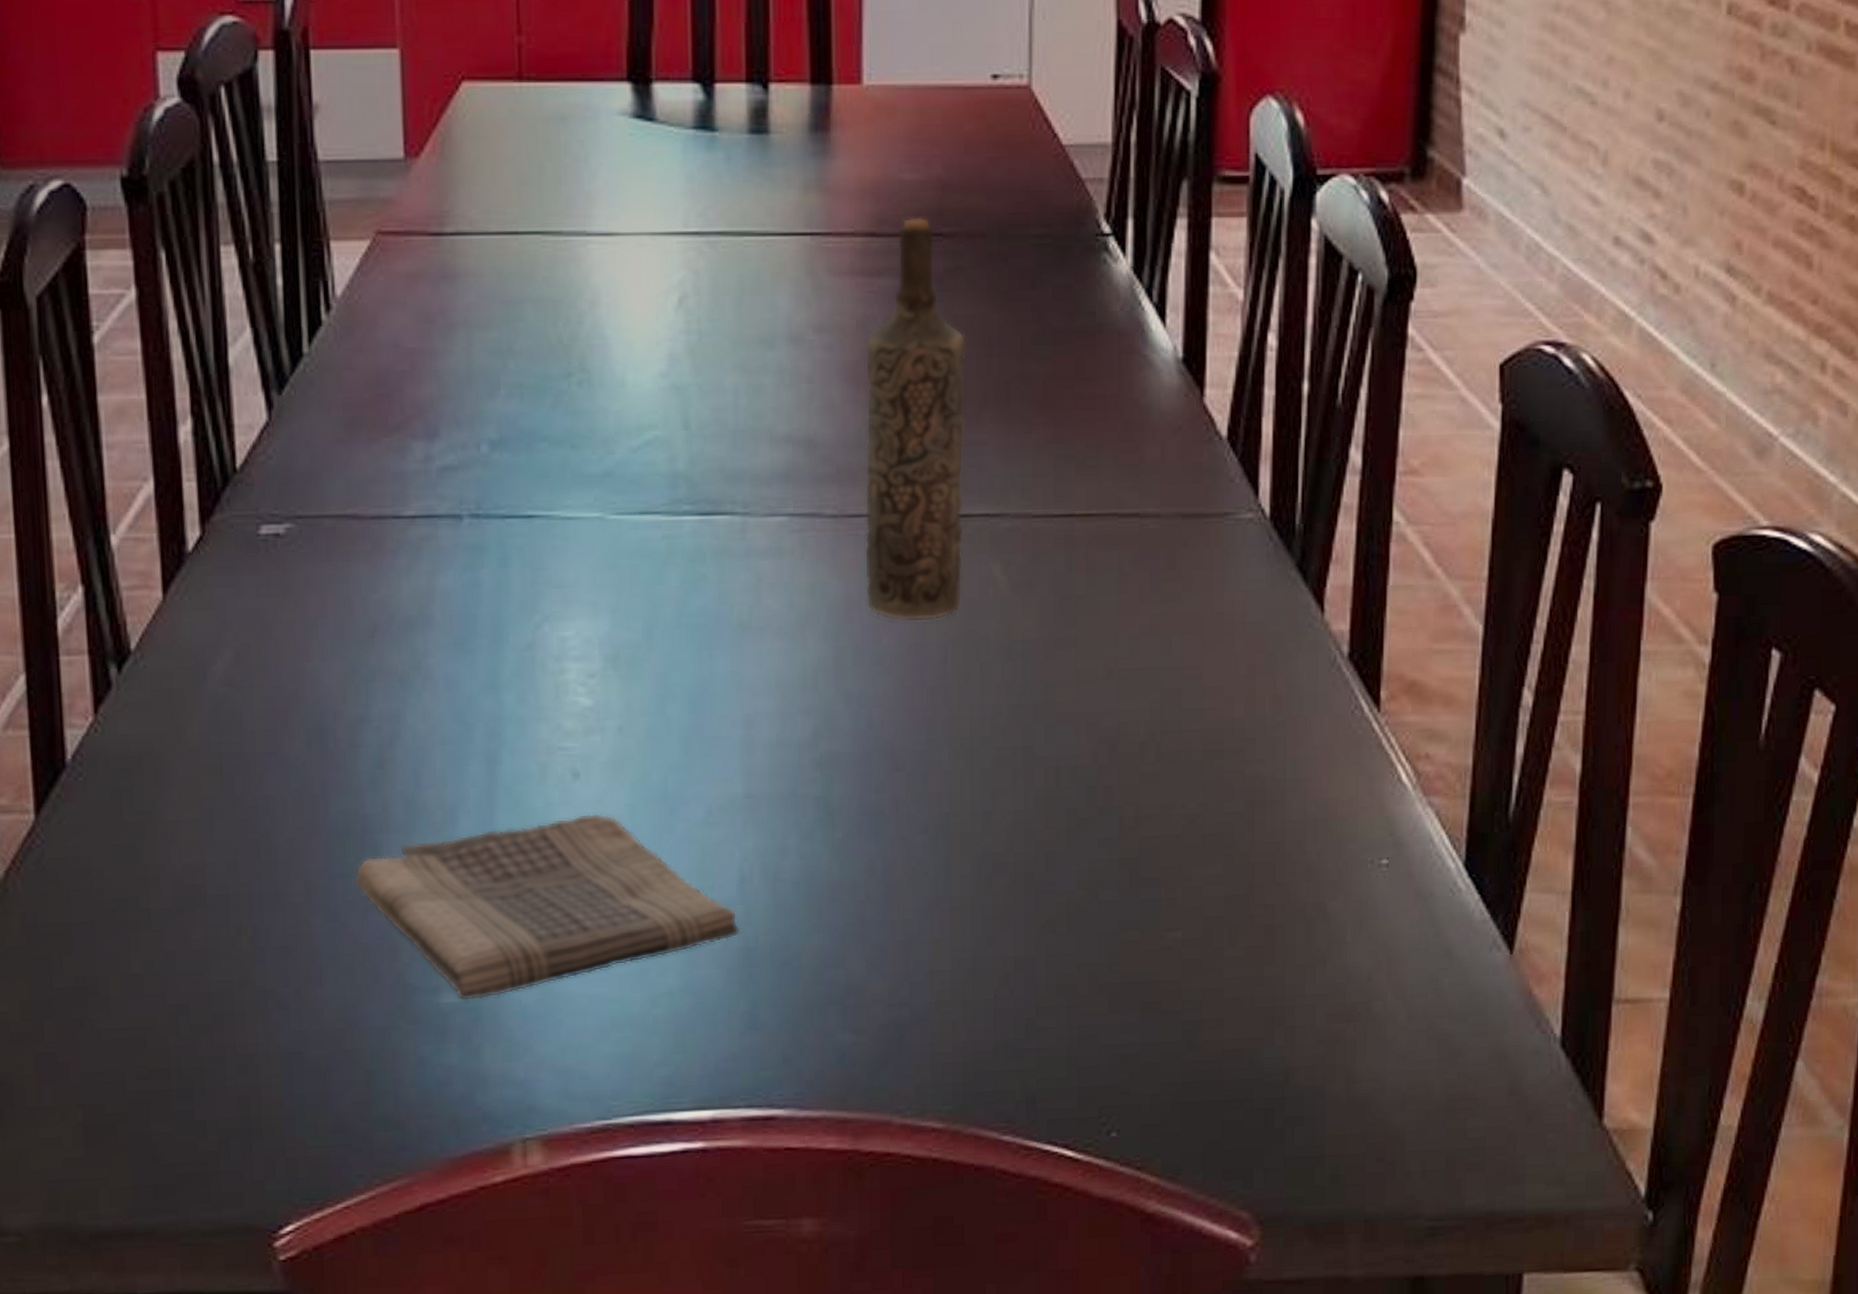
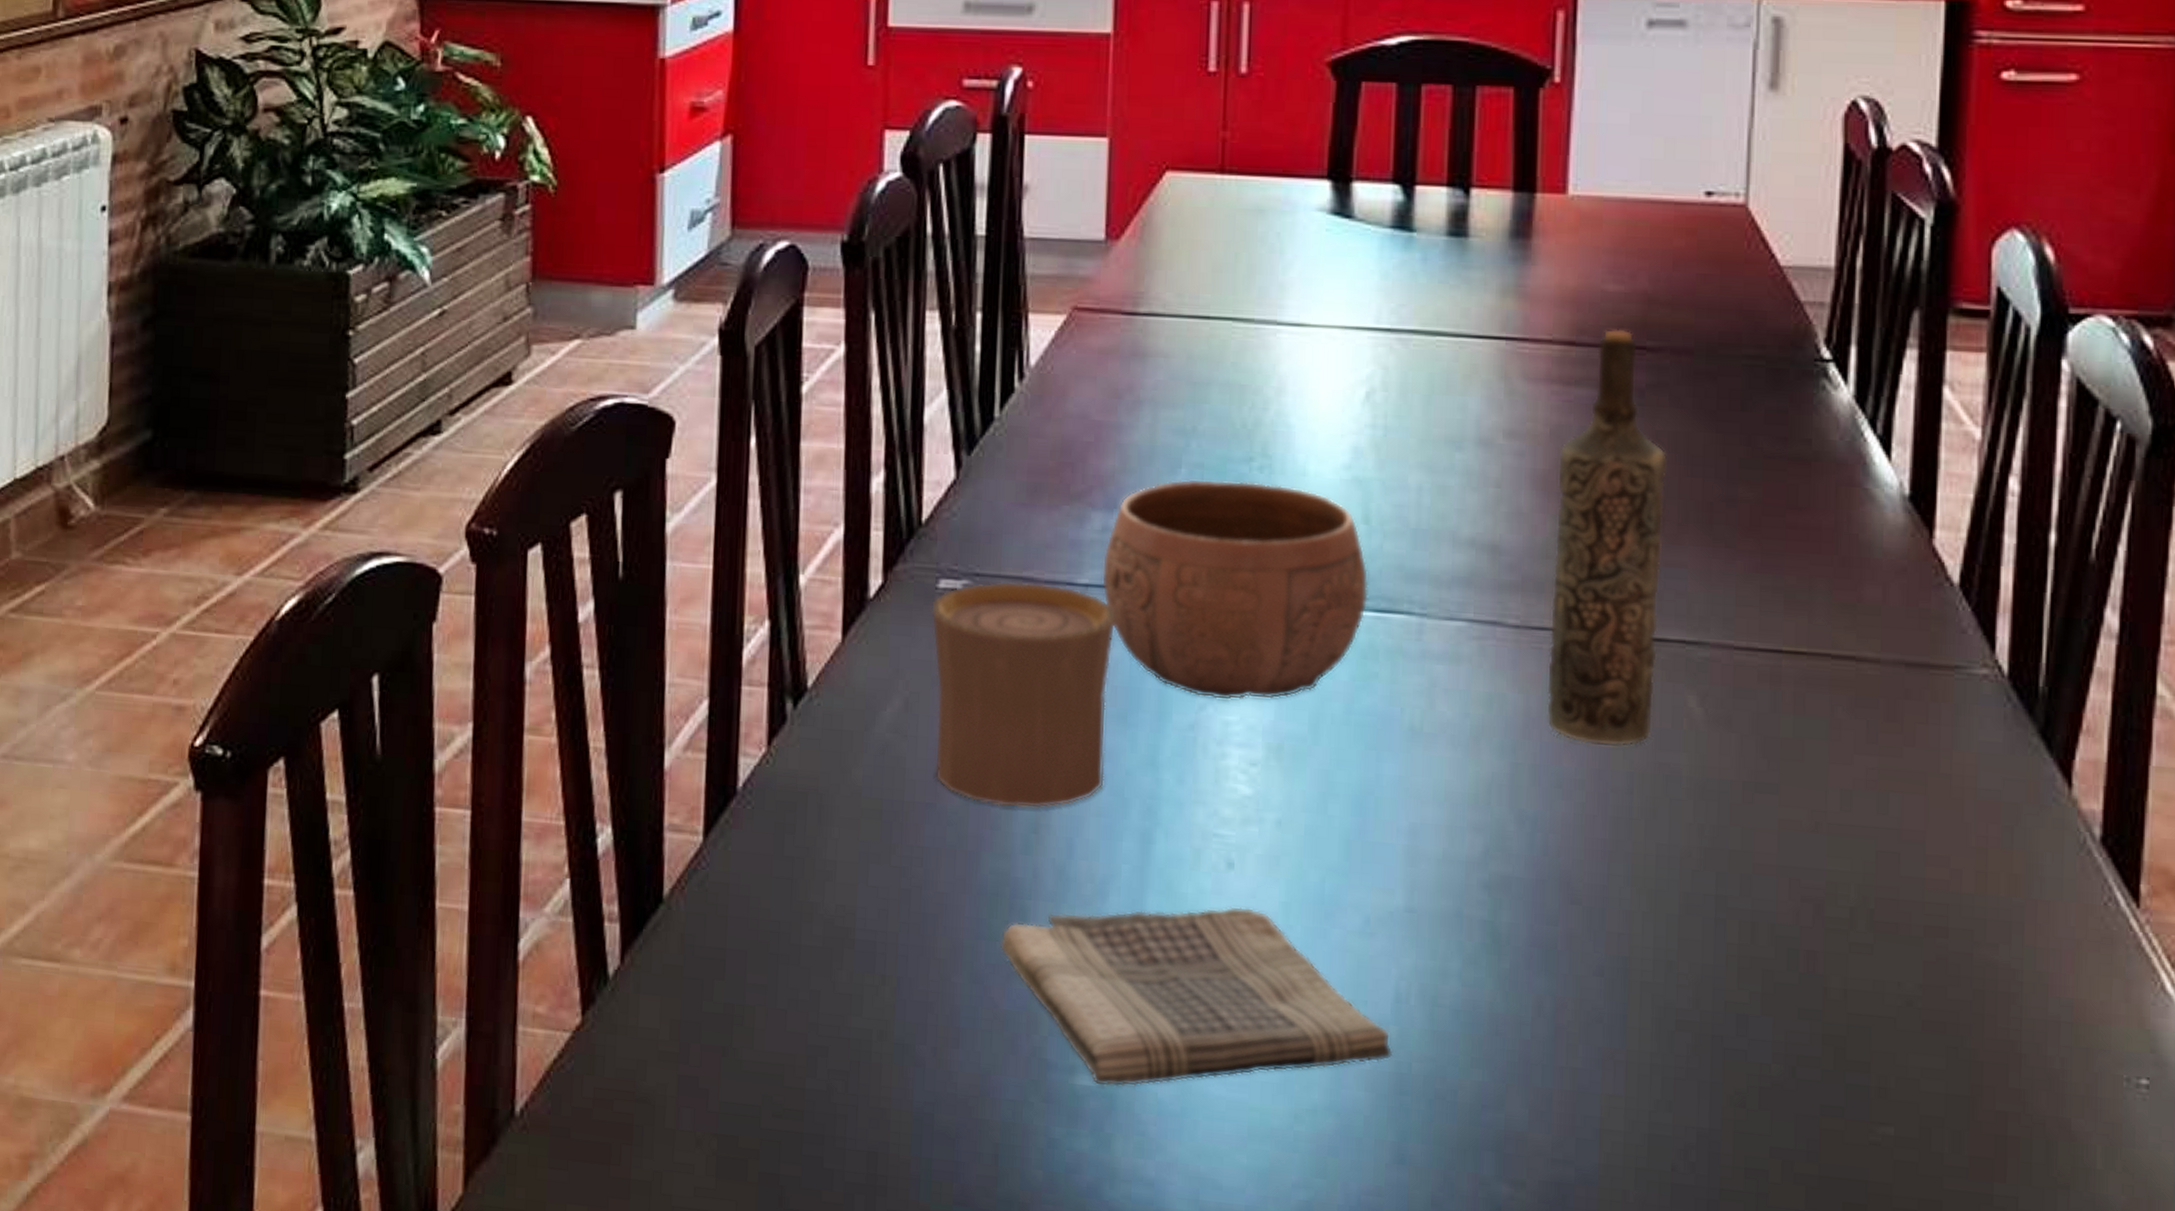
cup: none [255,519,446,746] -> present [931,581,1116,809]
bowl: none [427,397,693,618] -> present [1101,479,1369,701]

